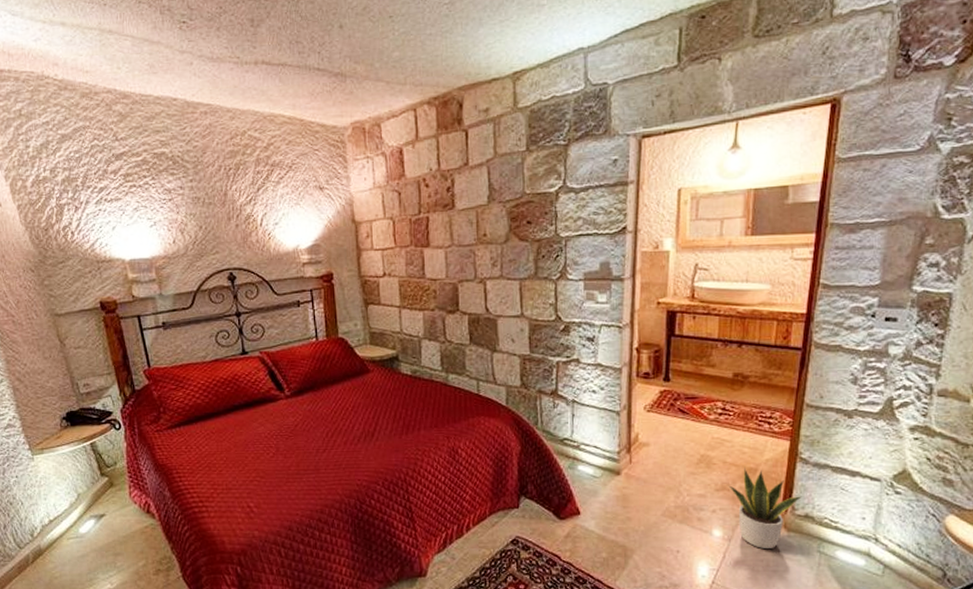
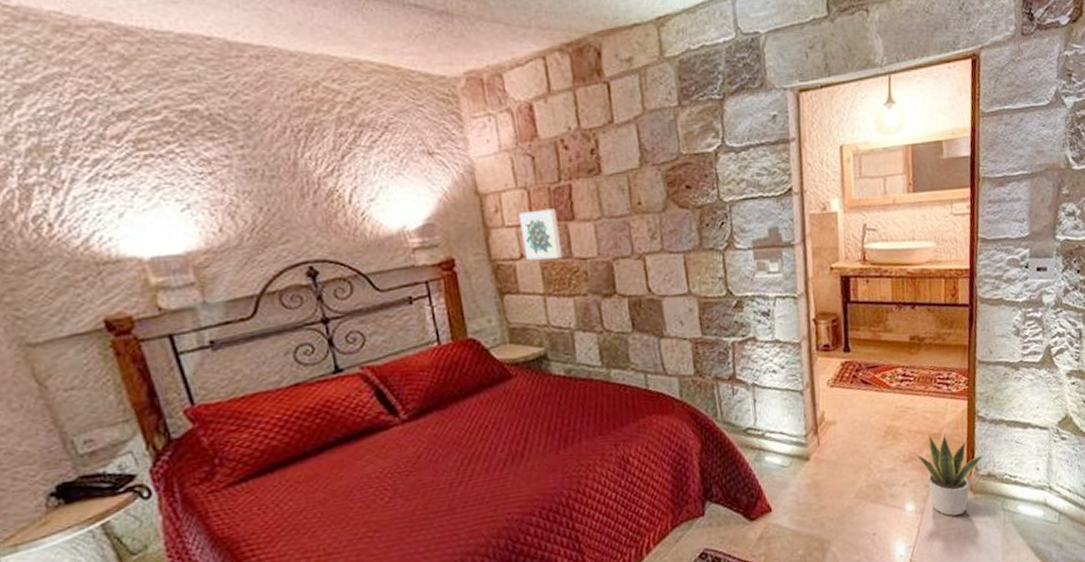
wall art: none [384,236,417,279] -> present [518,208,563,261]

